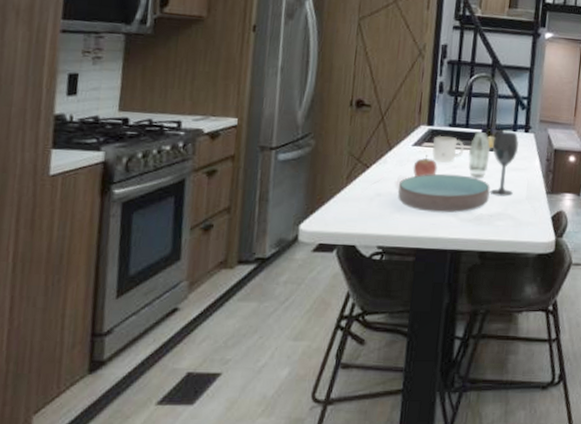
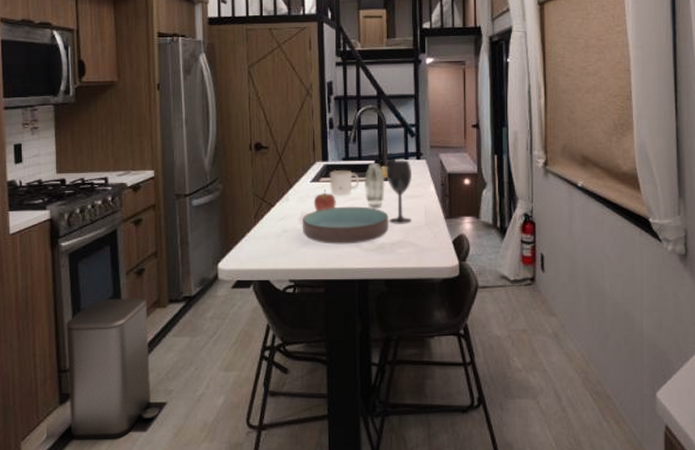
pedal bin: none [99,255,212,415] -> present [66,298,160,440]

